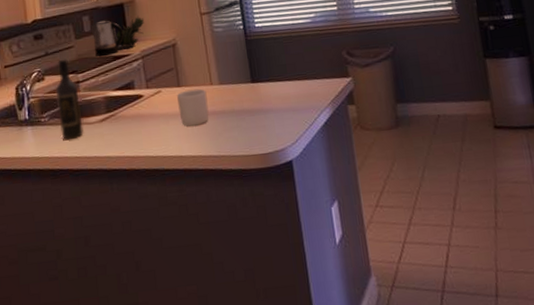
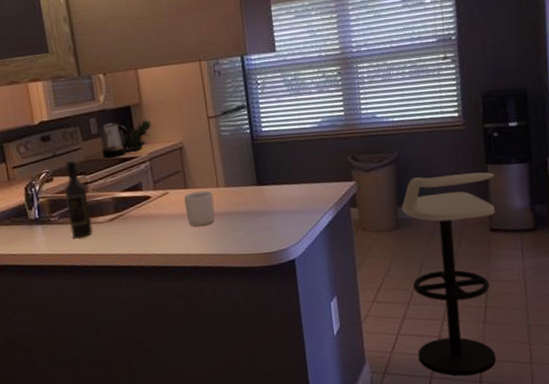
bar stool: none [400,66,512,290] -> present [402,172,496,376]

